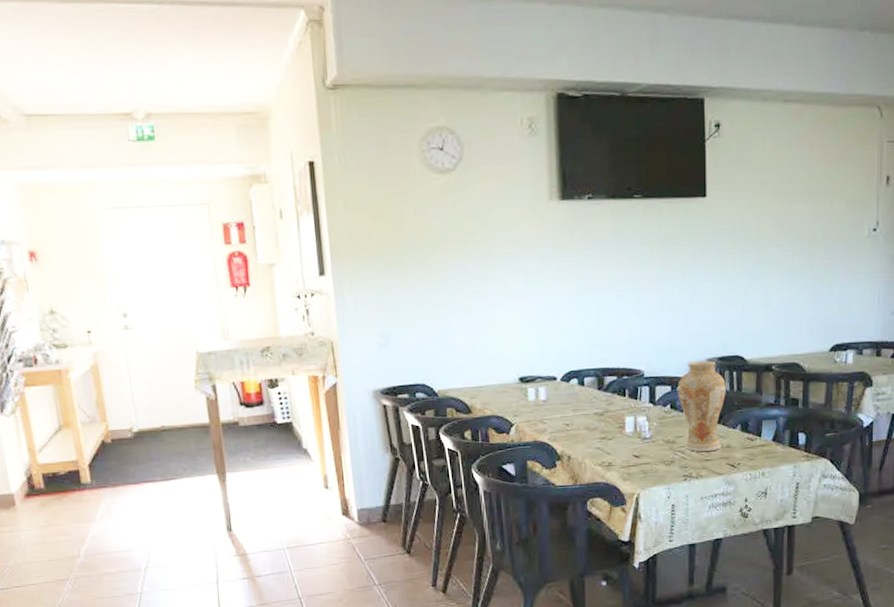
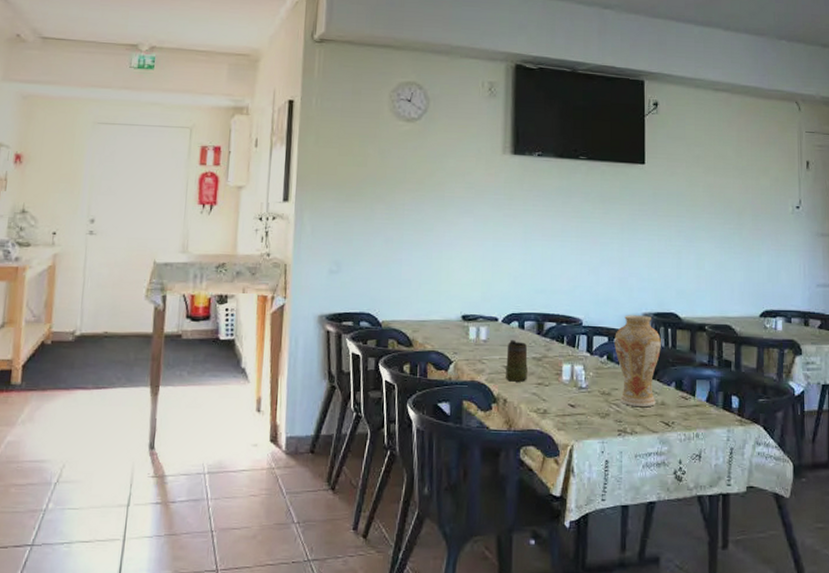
mug: none [567,396,590,439] -> present [505,339,528,382]

